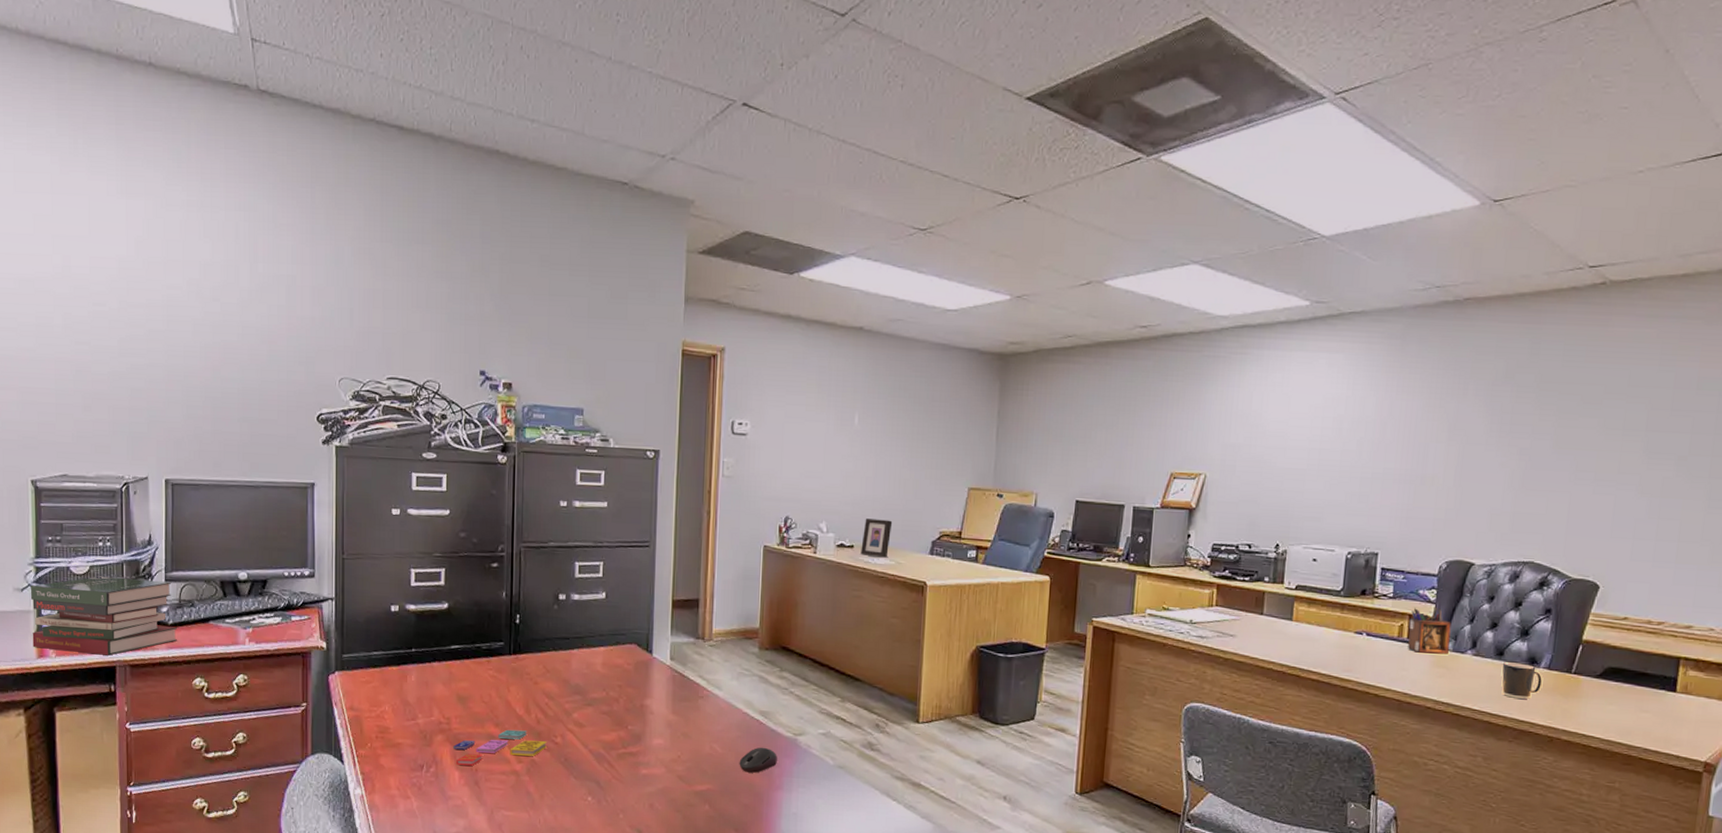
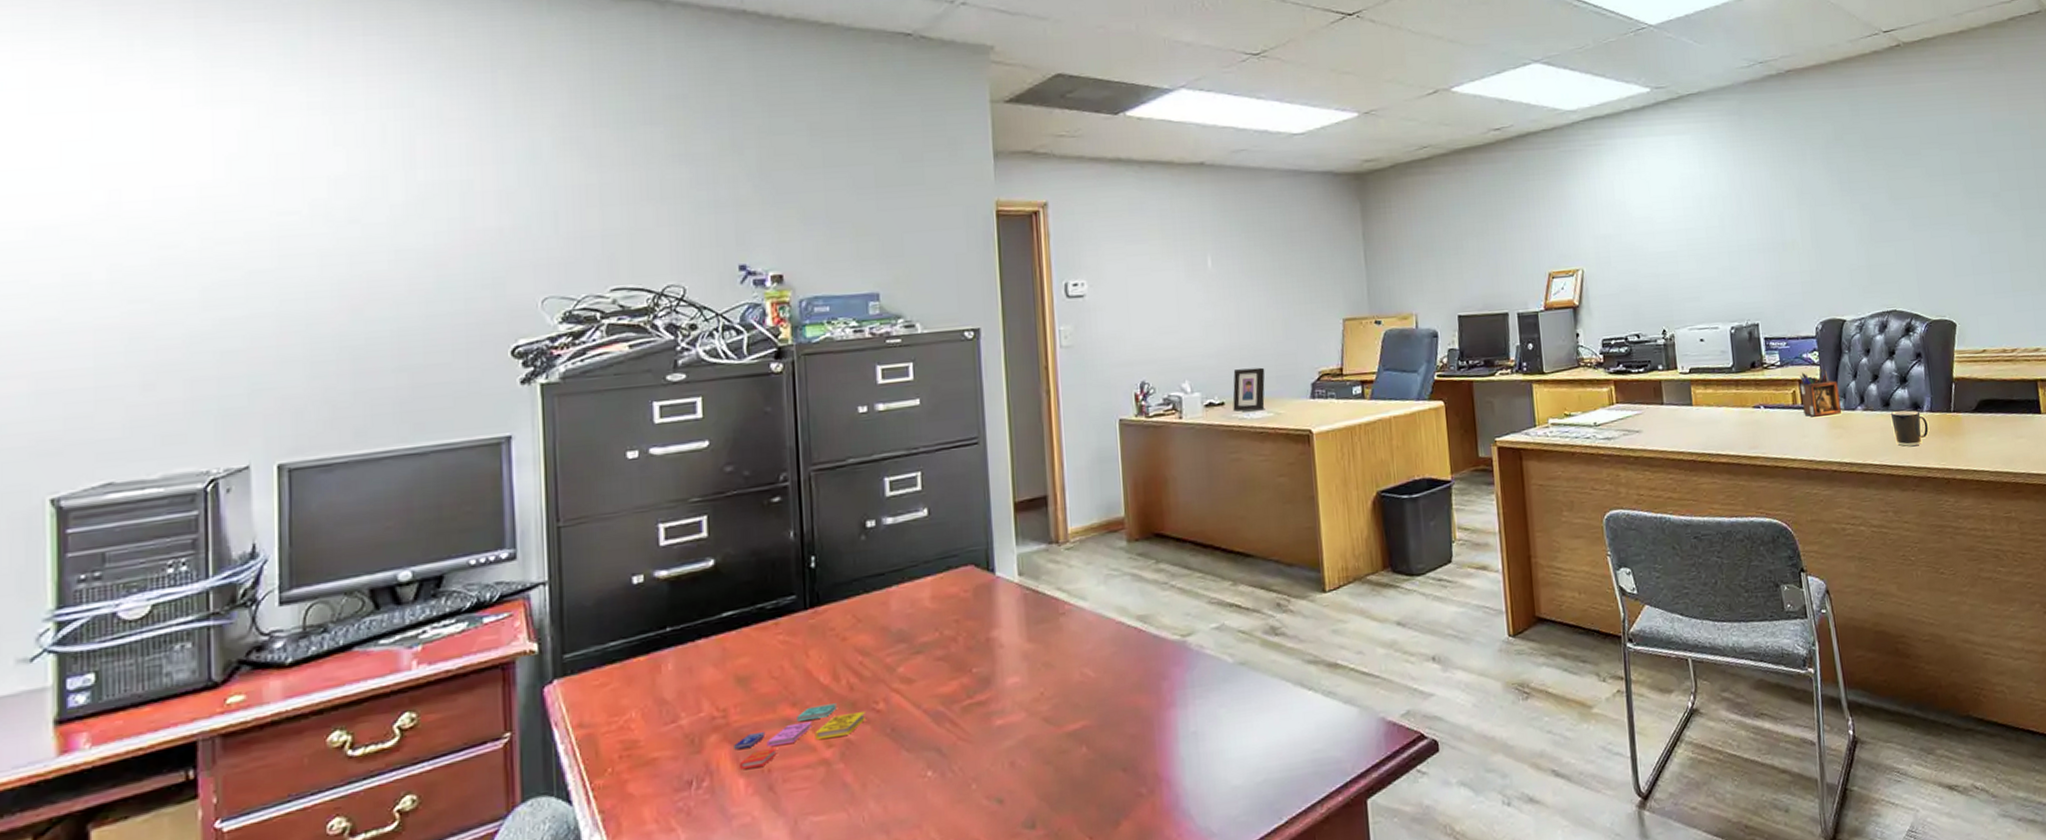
books: present [30,576,177,656] -> none [46,604,300,742]
computer mouse: present [739,747,777,773] -> none [1118,659,1165,695]

